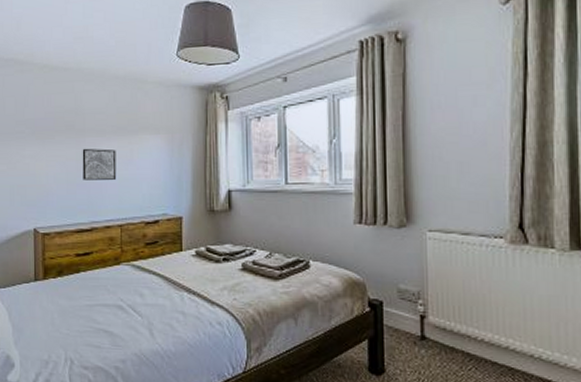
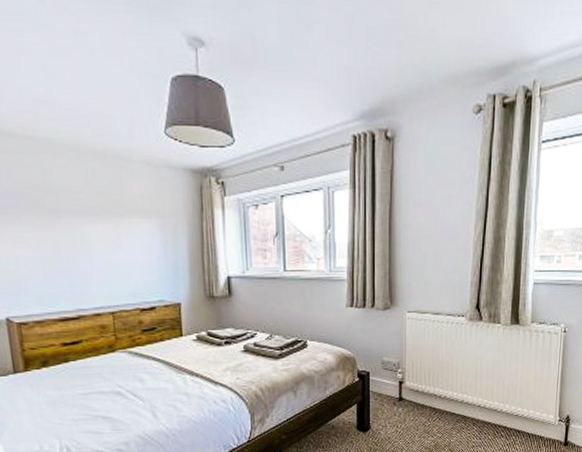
wall art: present [82,148,117,180] -> none [58,230,104,266]

